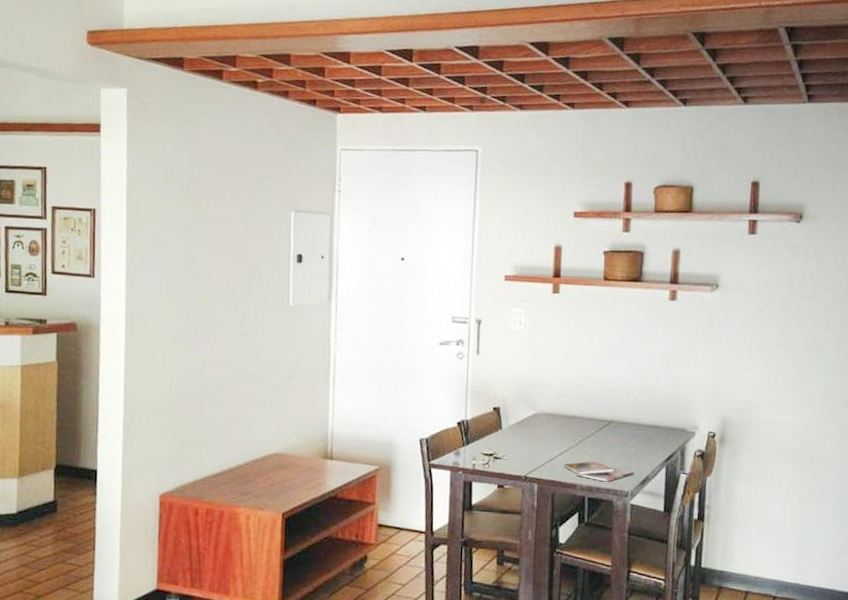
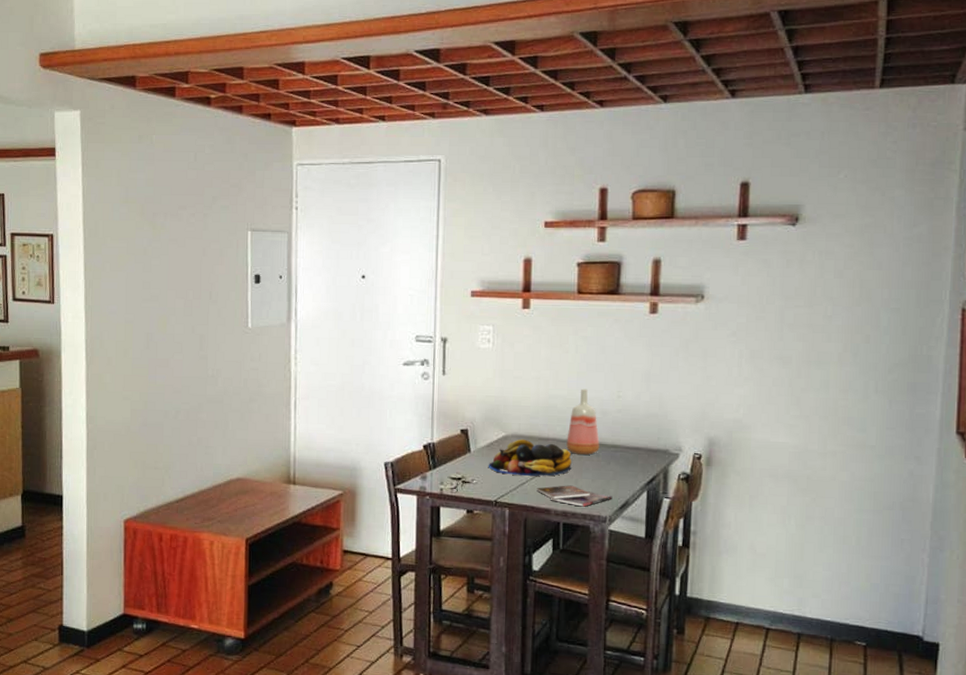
fruit bowl: none [518,417,597,453] -> present [488,439,572,477]
vase: none [592,370,623,433] -> present [566,388,600,455]

